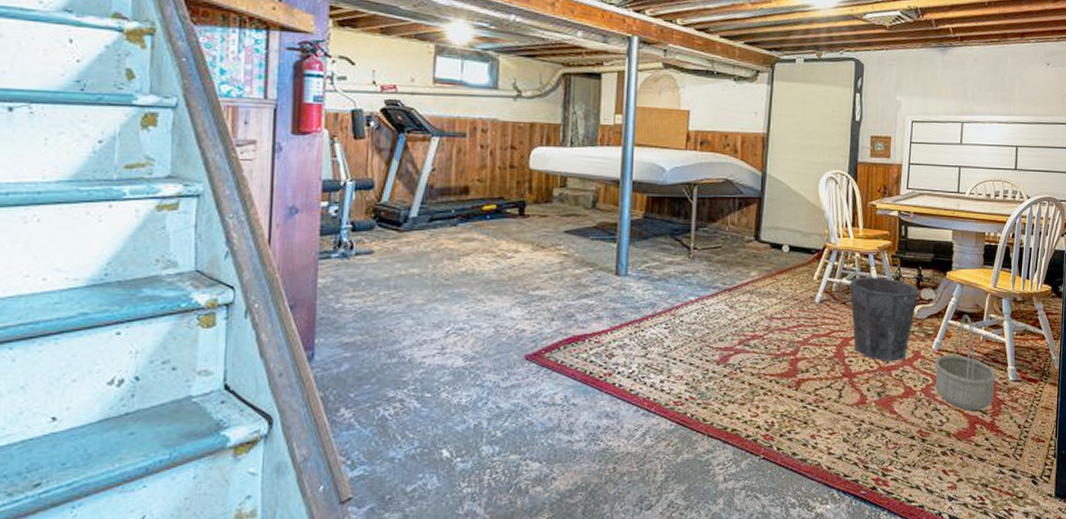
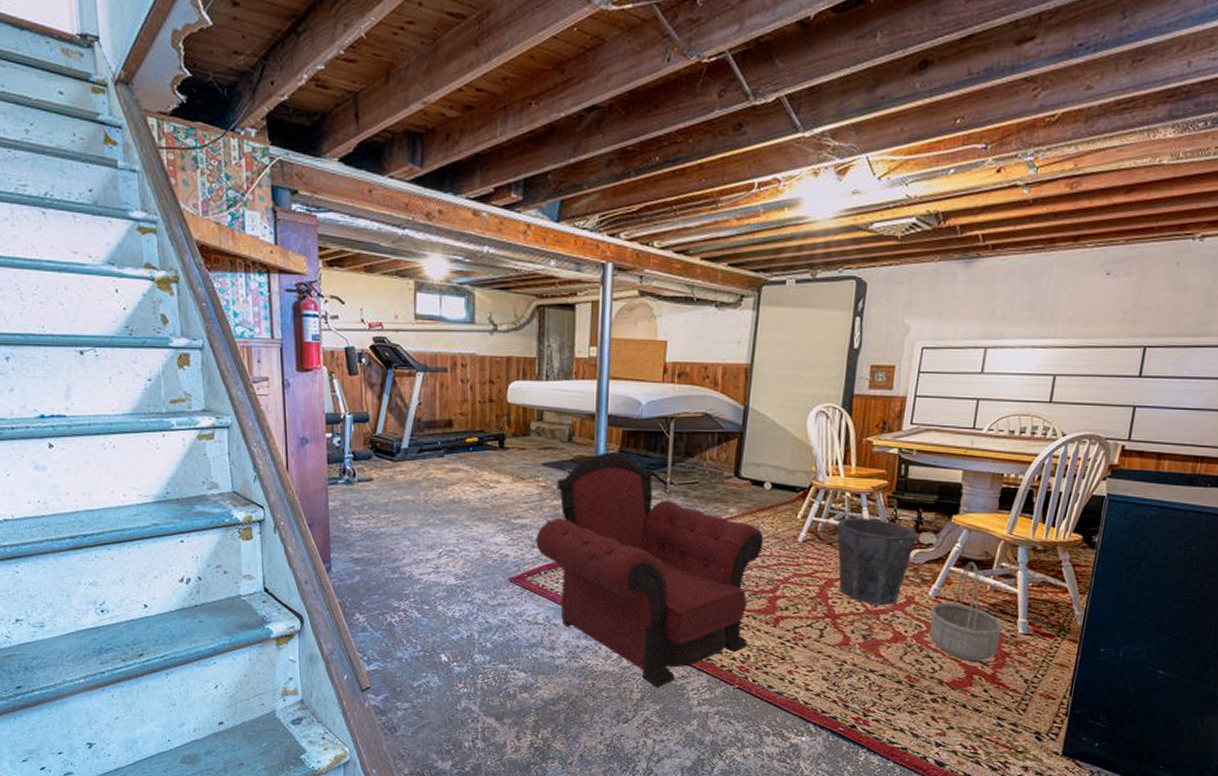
armchair: none [555,219,784,466] -> present [536,452,764,687]

